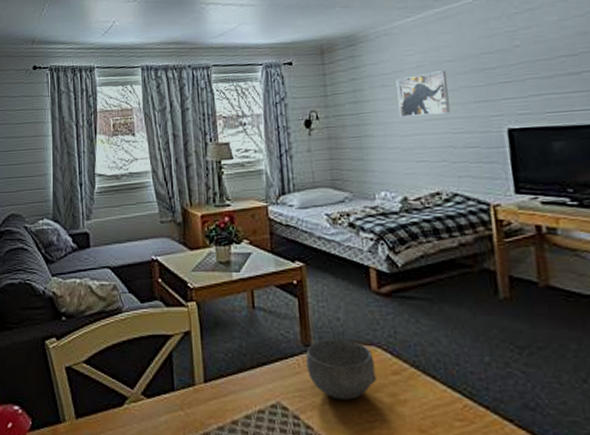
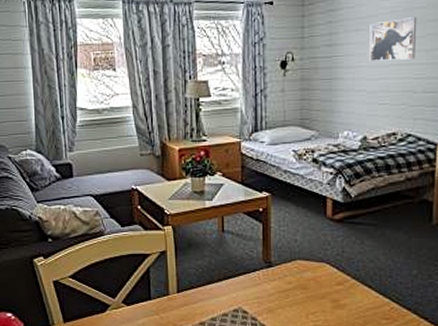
bowl: present [306,339,377,400] -> none [266,257,323,305]

